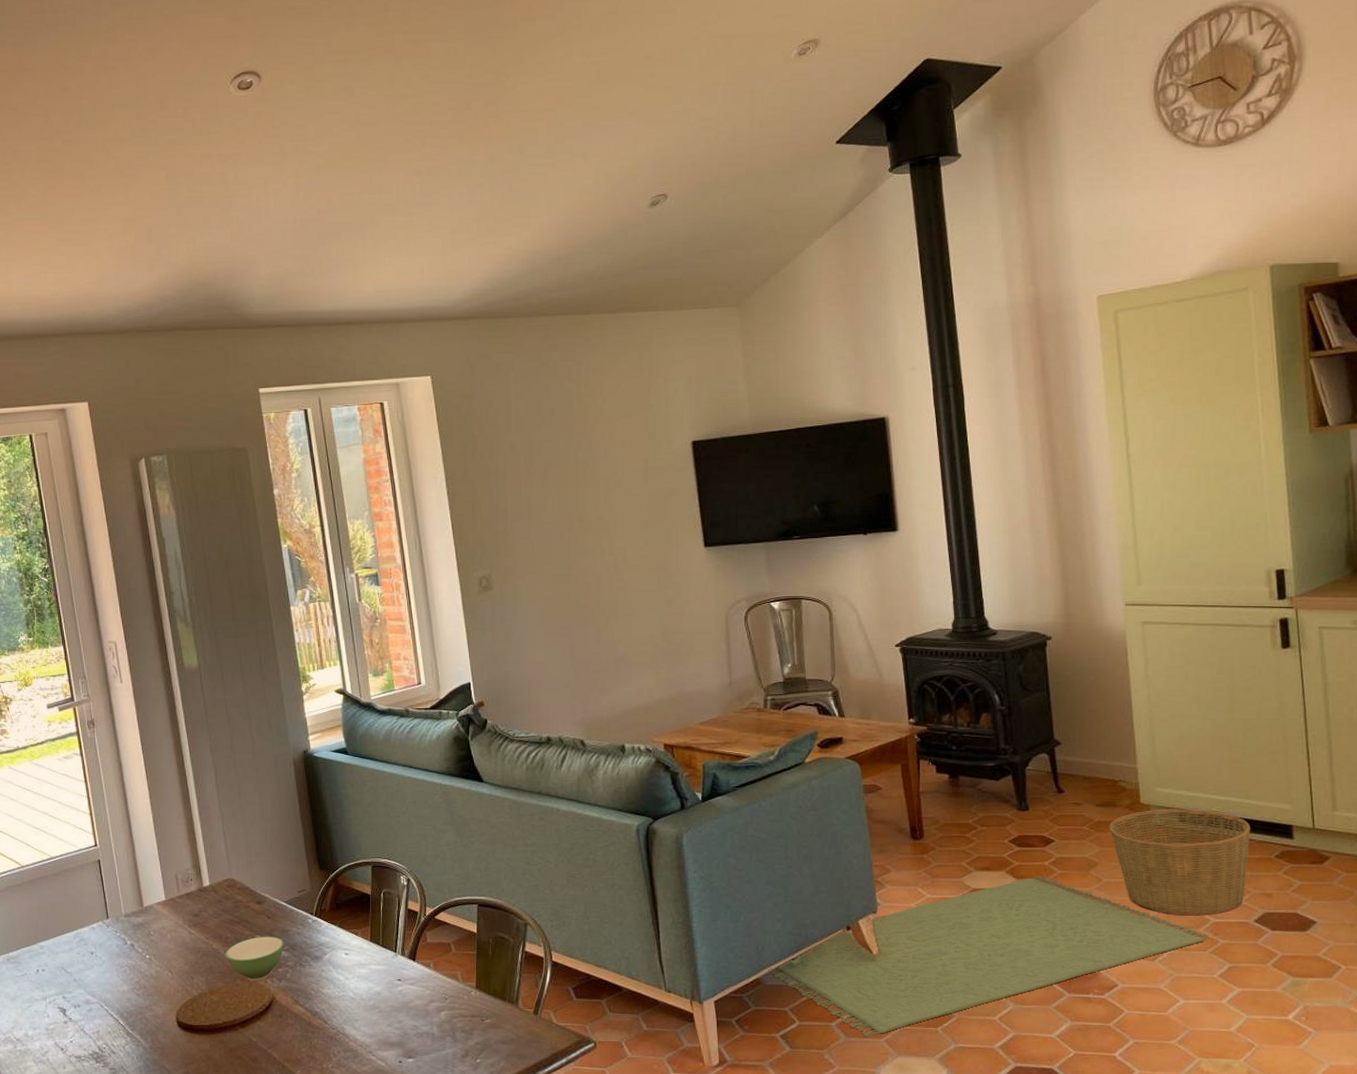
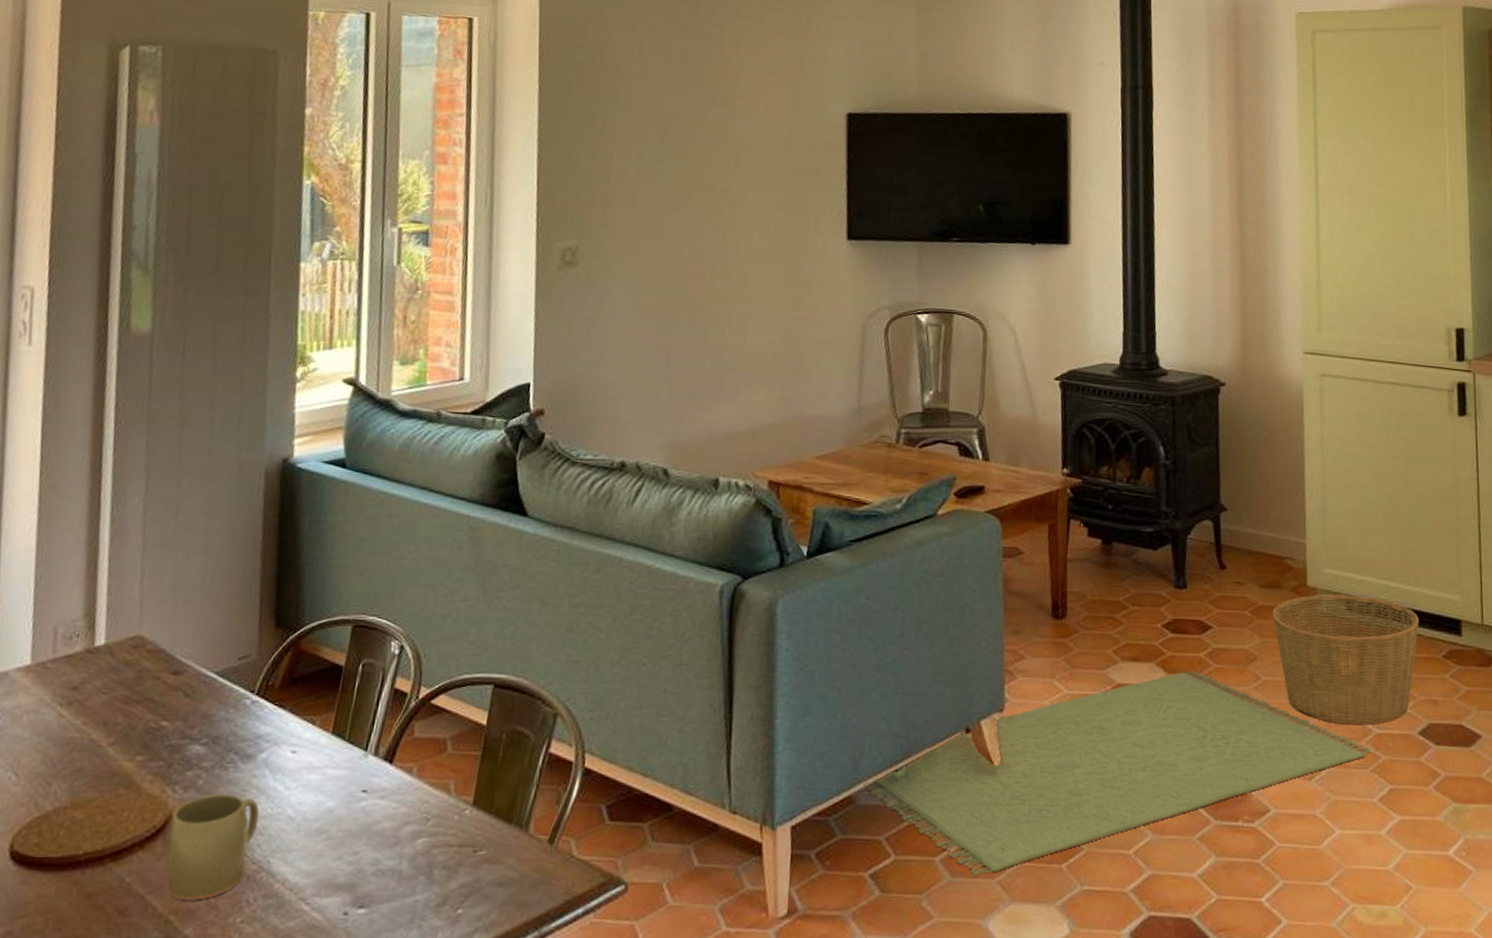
bowl: present [225,937,284,983] -> none [107,723,203,793]
mug: none [274,983,332,1053] -> present [166,794,259,900]

